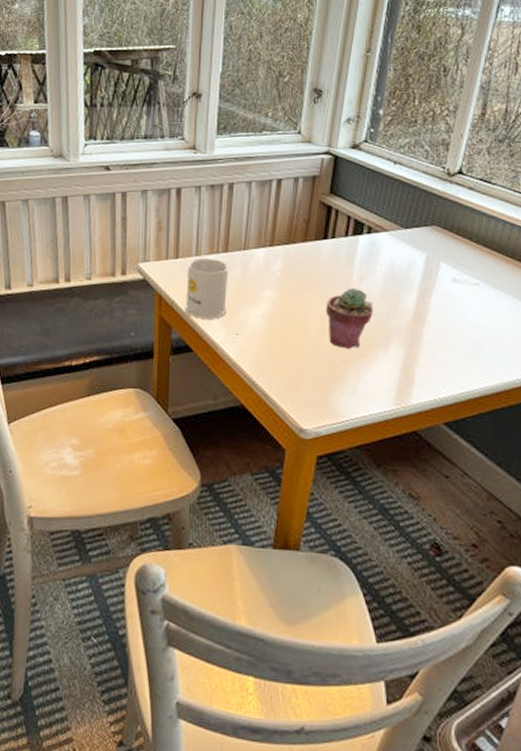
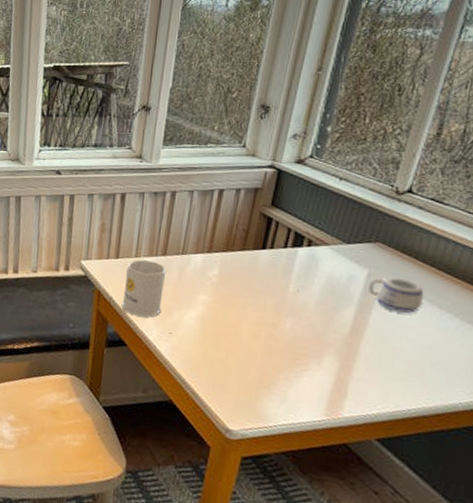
potted succulent: present [325,288,373,349] -> none [259,298,309,357]
mug: none [427,260,479,294] -> present [367,277,424,313]

